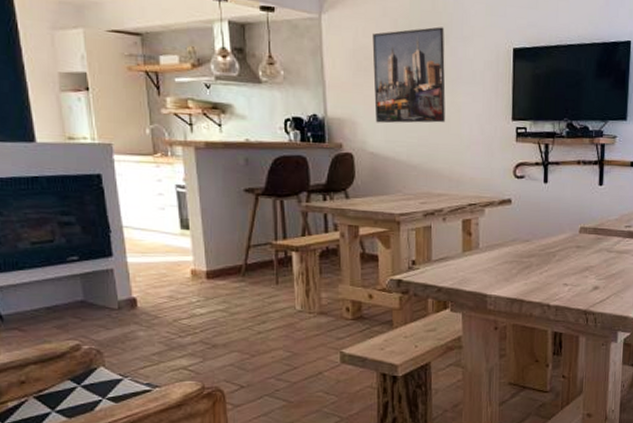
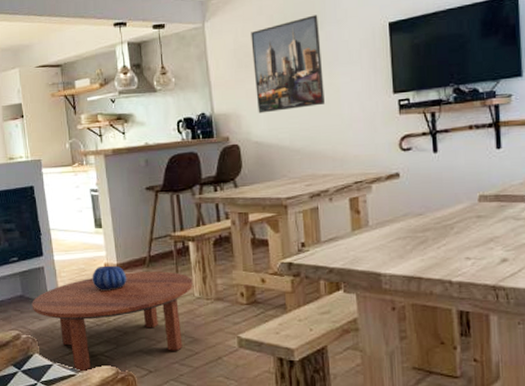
coffee table: none [96,281,294,387] -> present [32,271,193,372]
decorative bowl: none [175,272,218,299] -> present [92,265,127,291]

